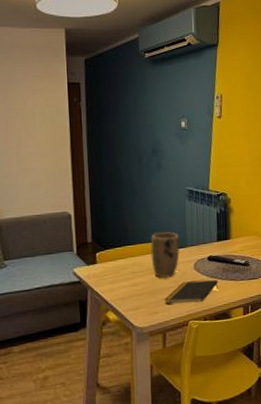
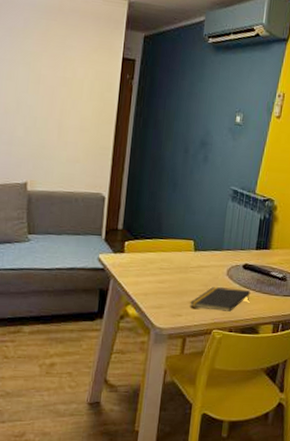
plant pot: present [150,232,180,278] -> none [182,229,216,280]

